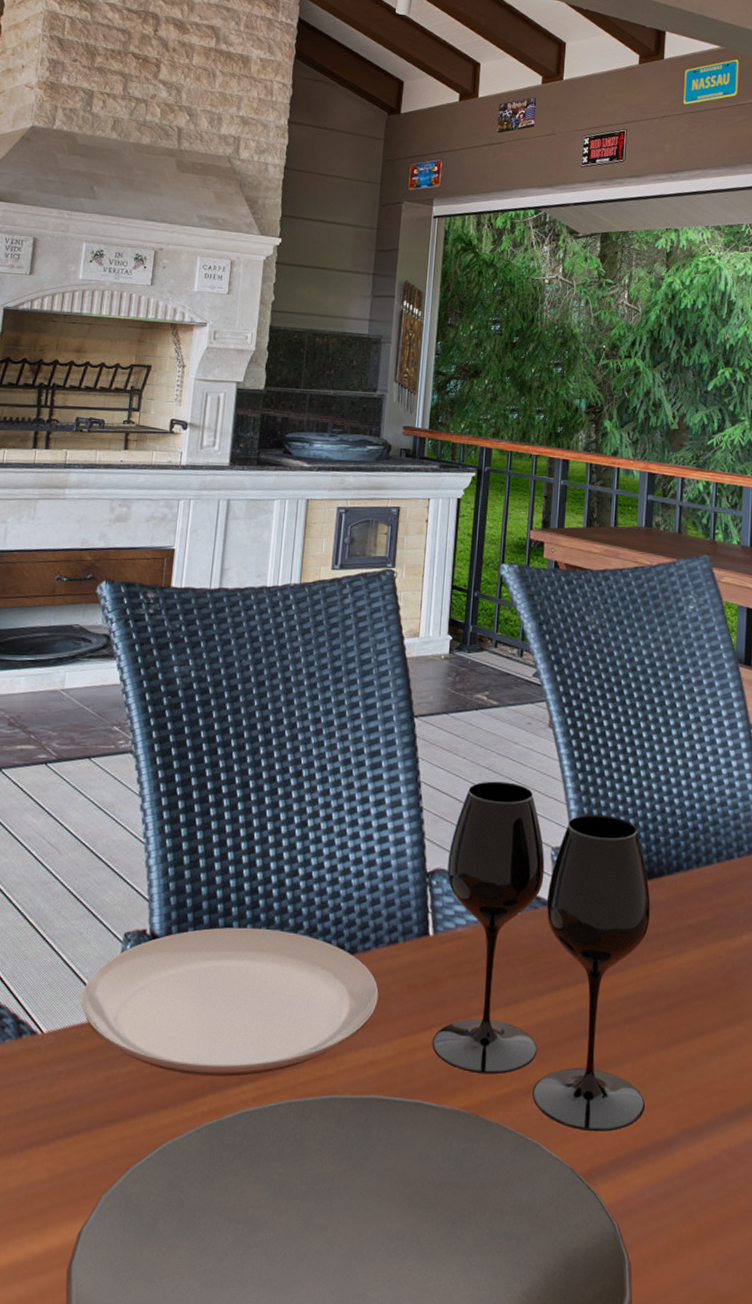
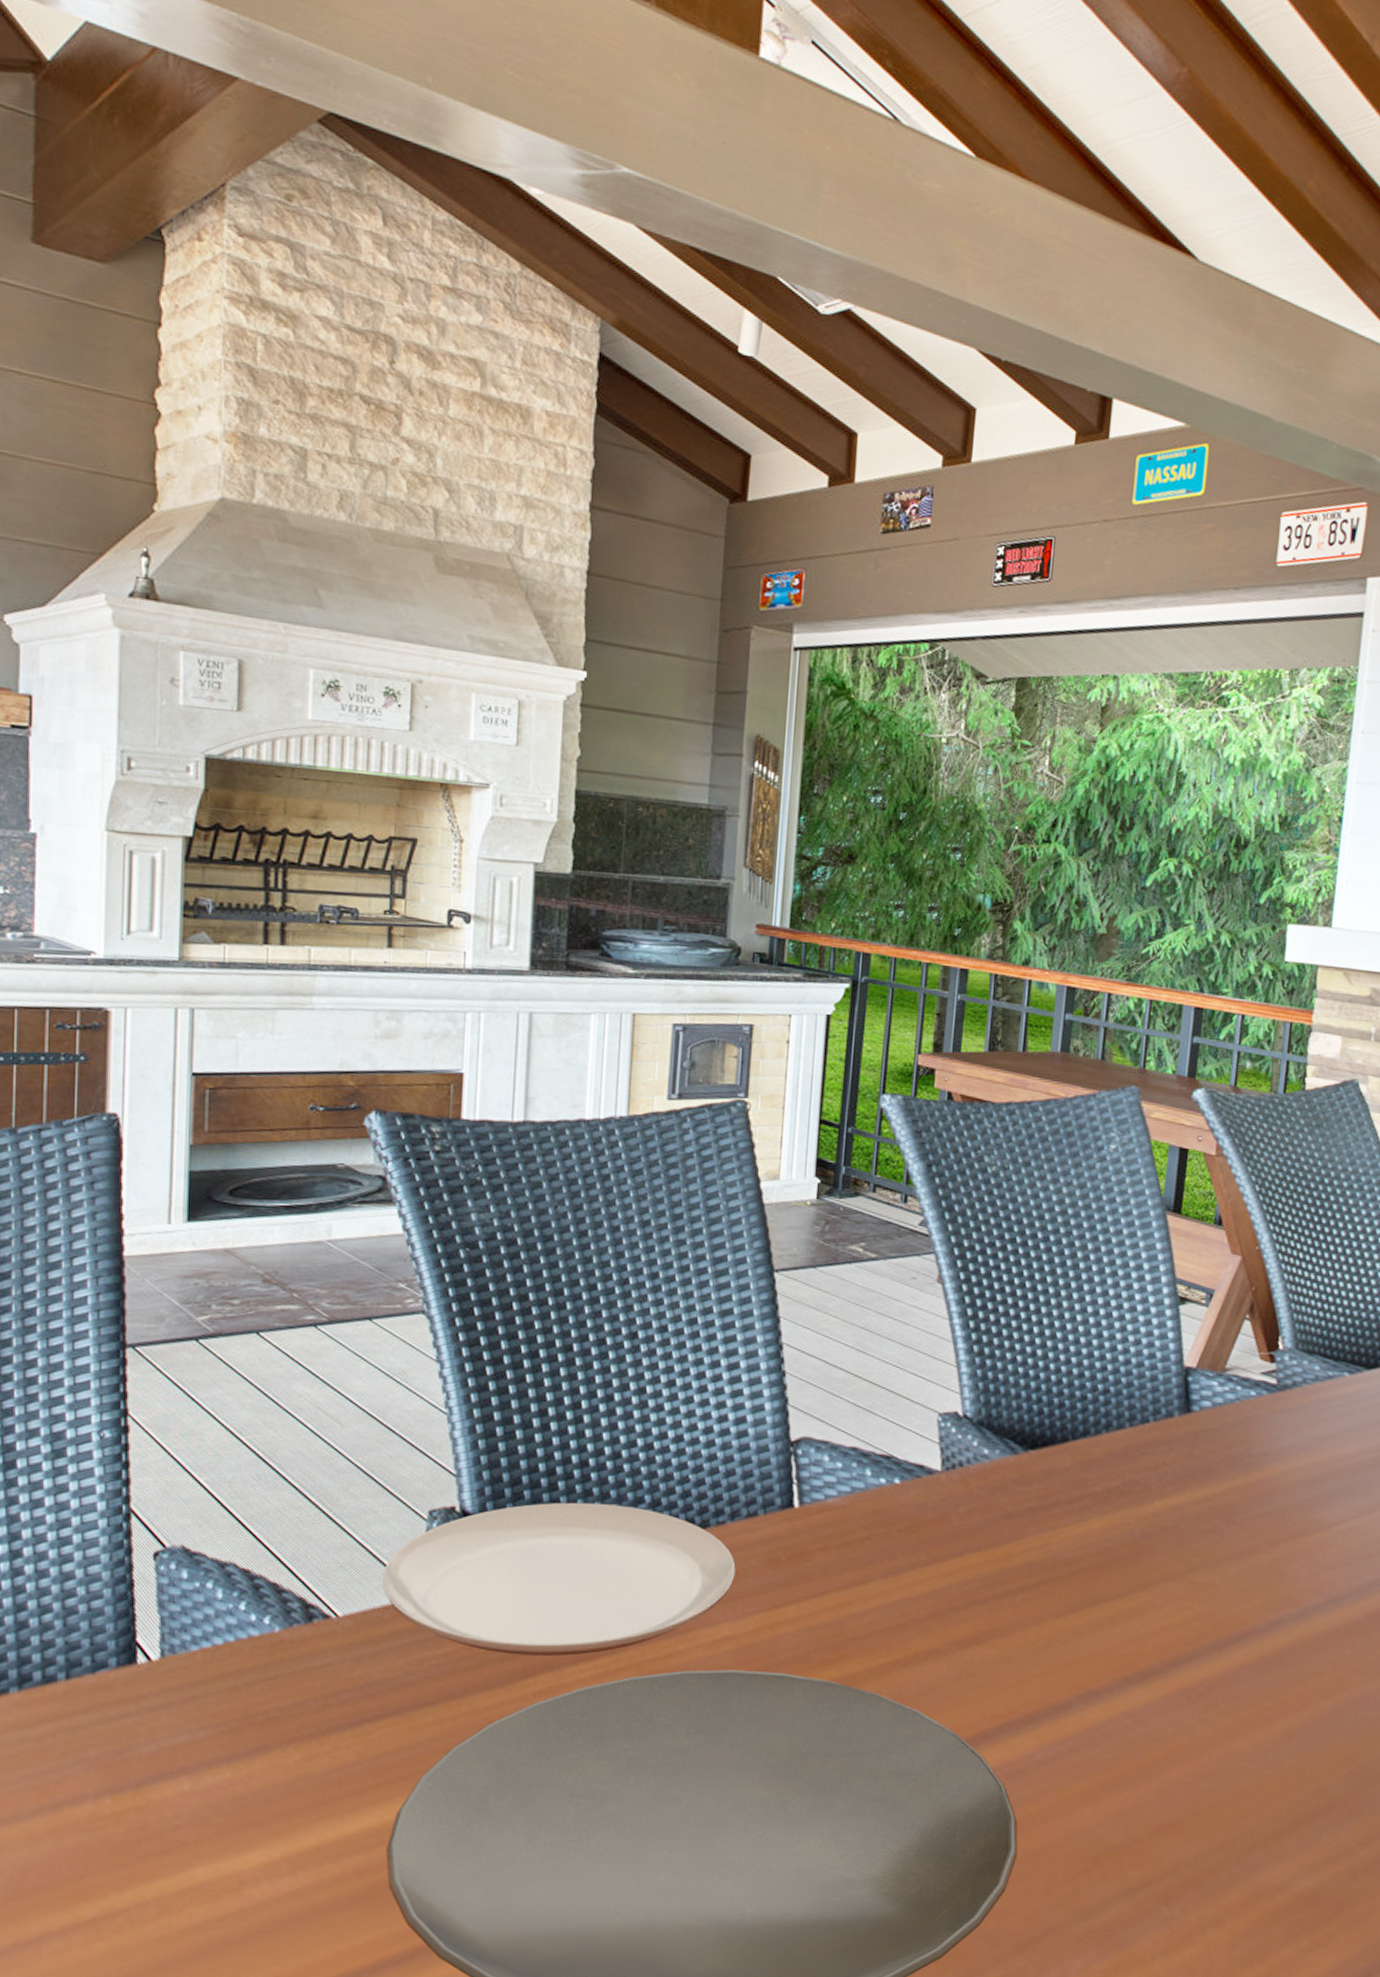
wine glass: present [433,781,651,1131] -> none [799,1342,1052,1698]

